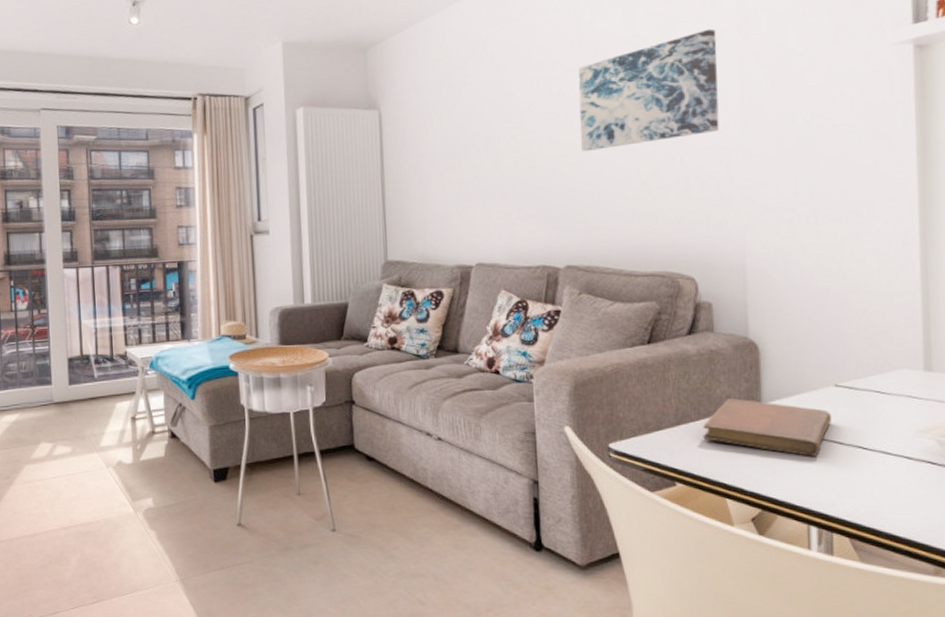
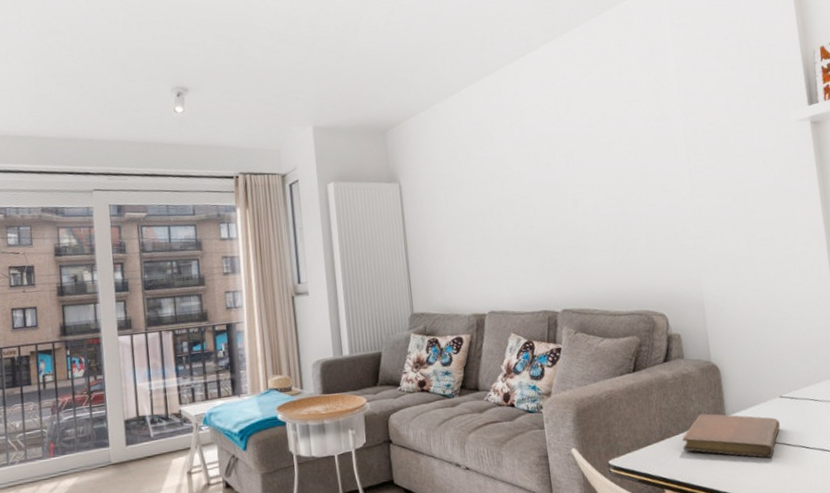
wall art: present [578,28,720,151] -> none [560,111,674,213]

